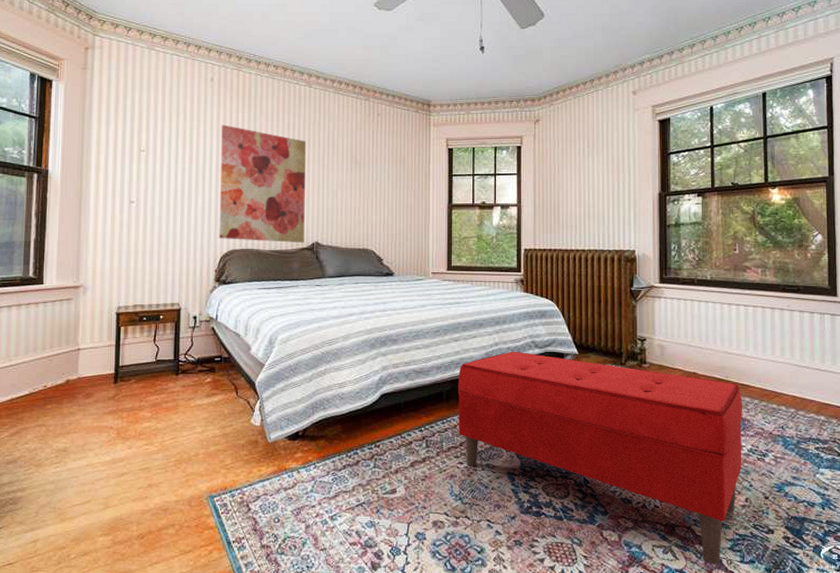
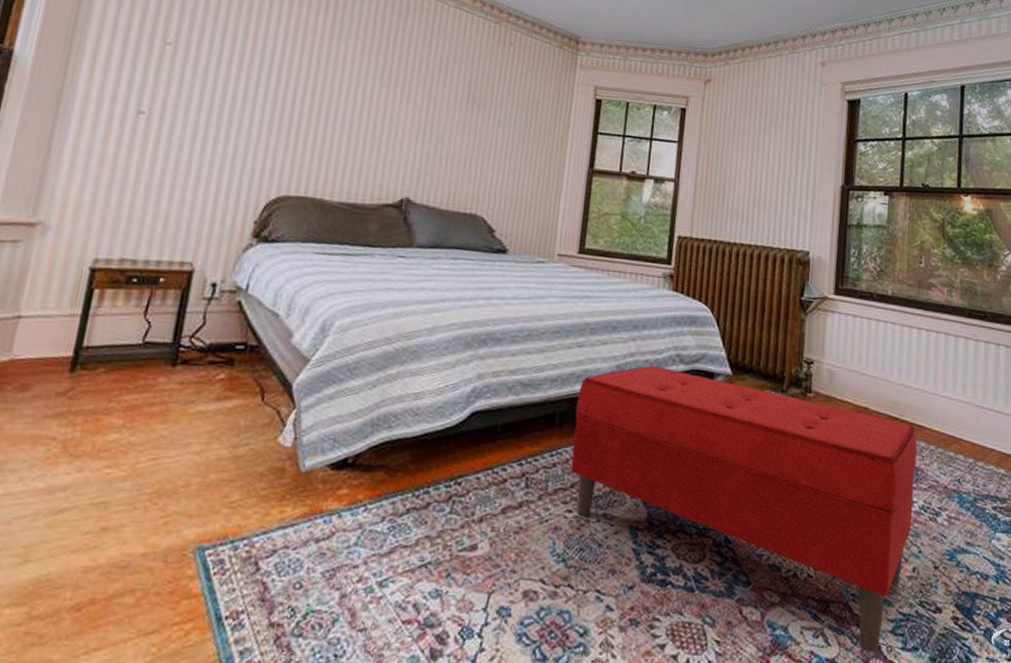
wall art: present [219,124,307,244] -> none [266,25,410,198]

